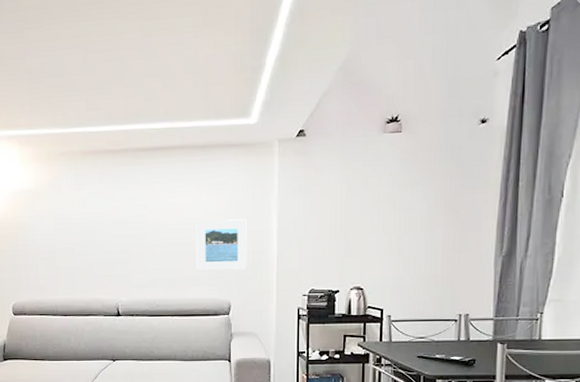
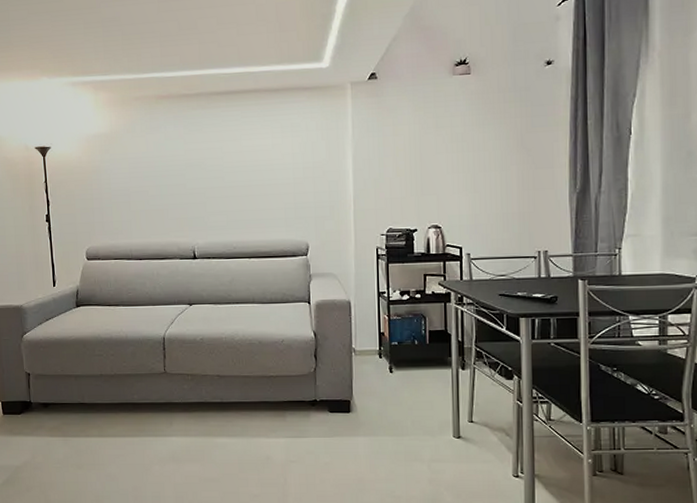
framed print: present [196,219,247,271] -> none [271,160,324,212]

